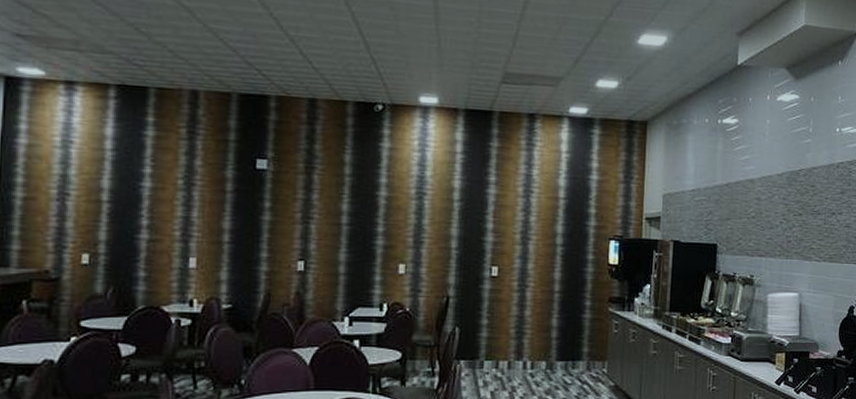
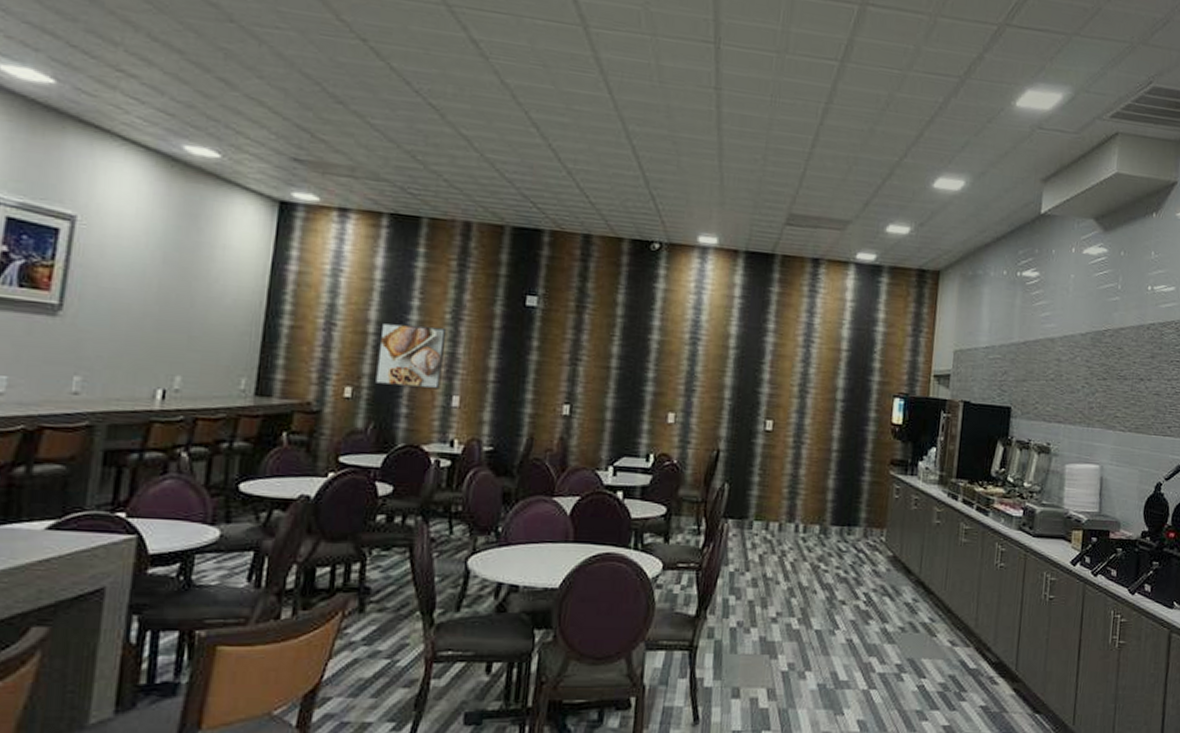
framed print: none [111,190,180,252] -> present [374,322,447,390]

